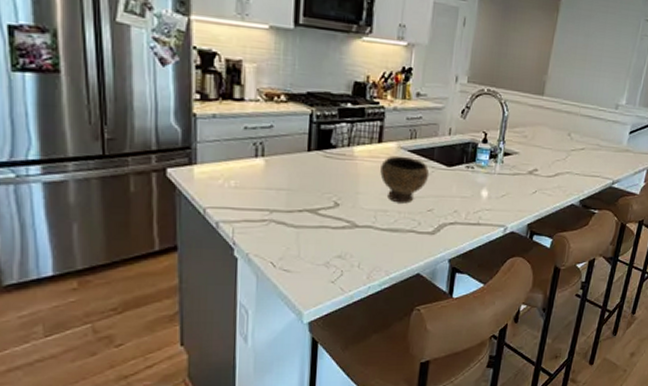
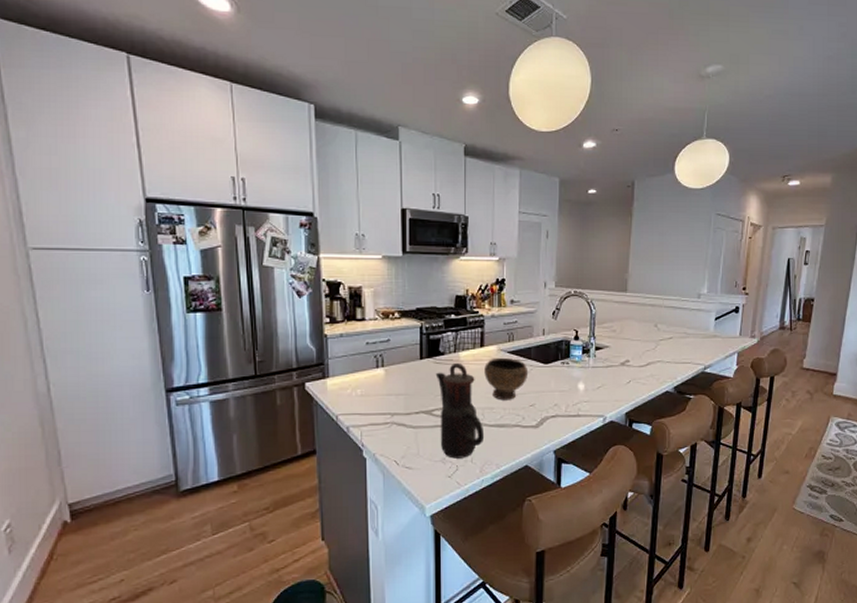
teapot: none [324,159,376,263] -> present [435,363,485,459]

